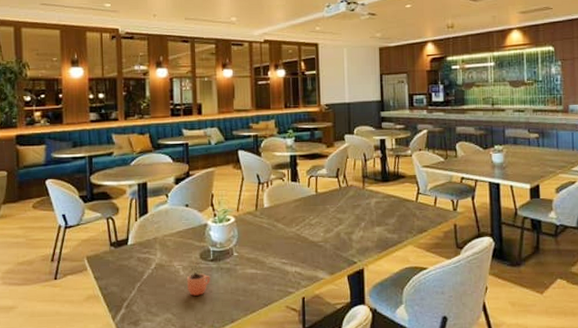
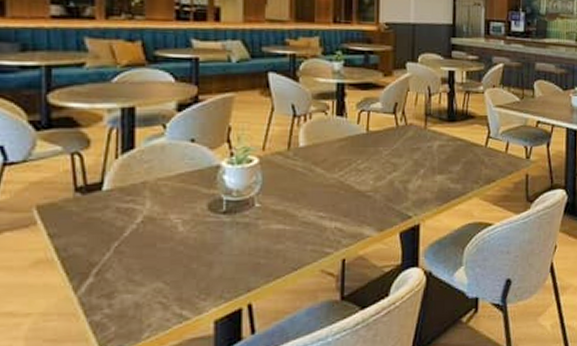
cocoa: present [186,262,211,296] -> none [187,215,221,259]

